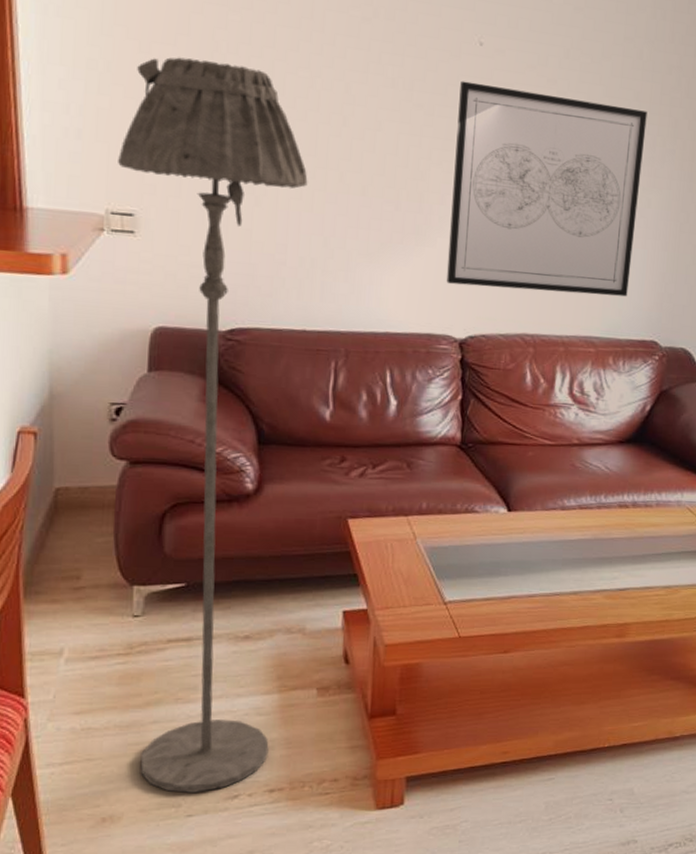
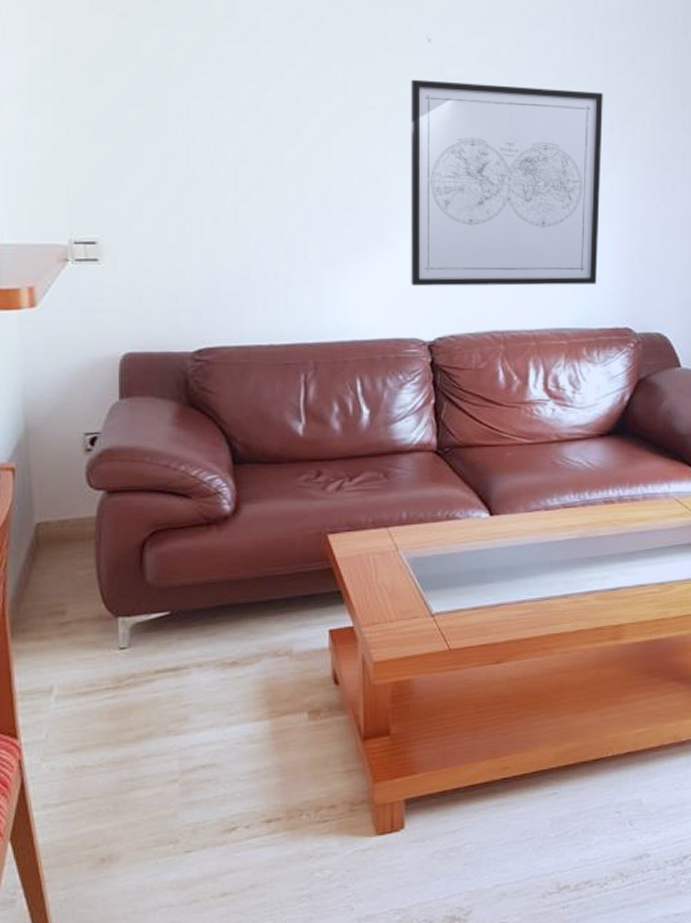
floor lamp: present [118,57,308,794] -> none [78,82,265,829]

